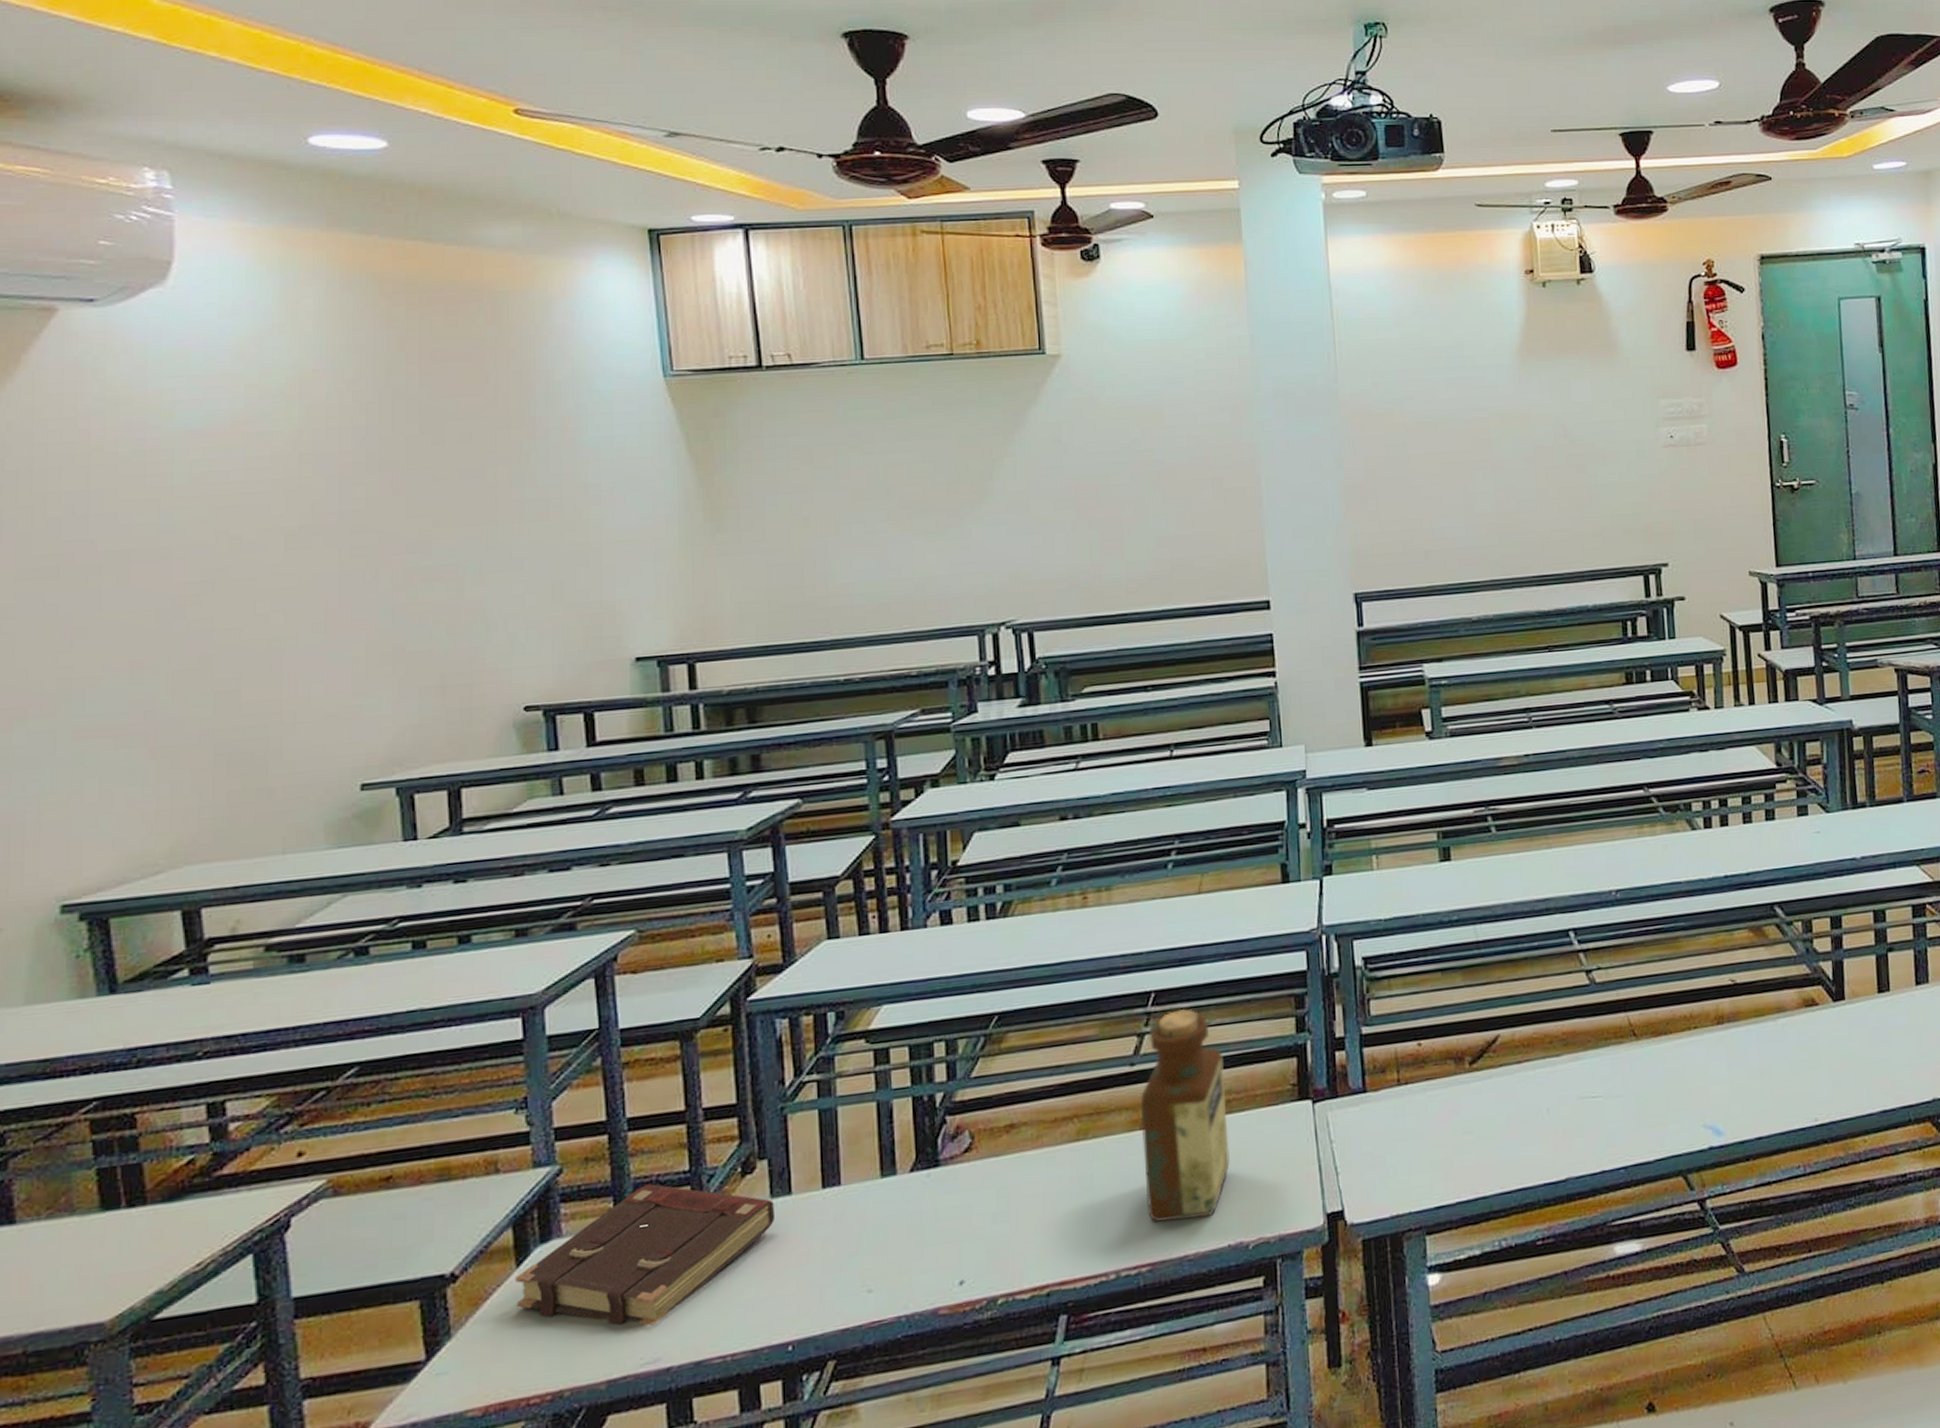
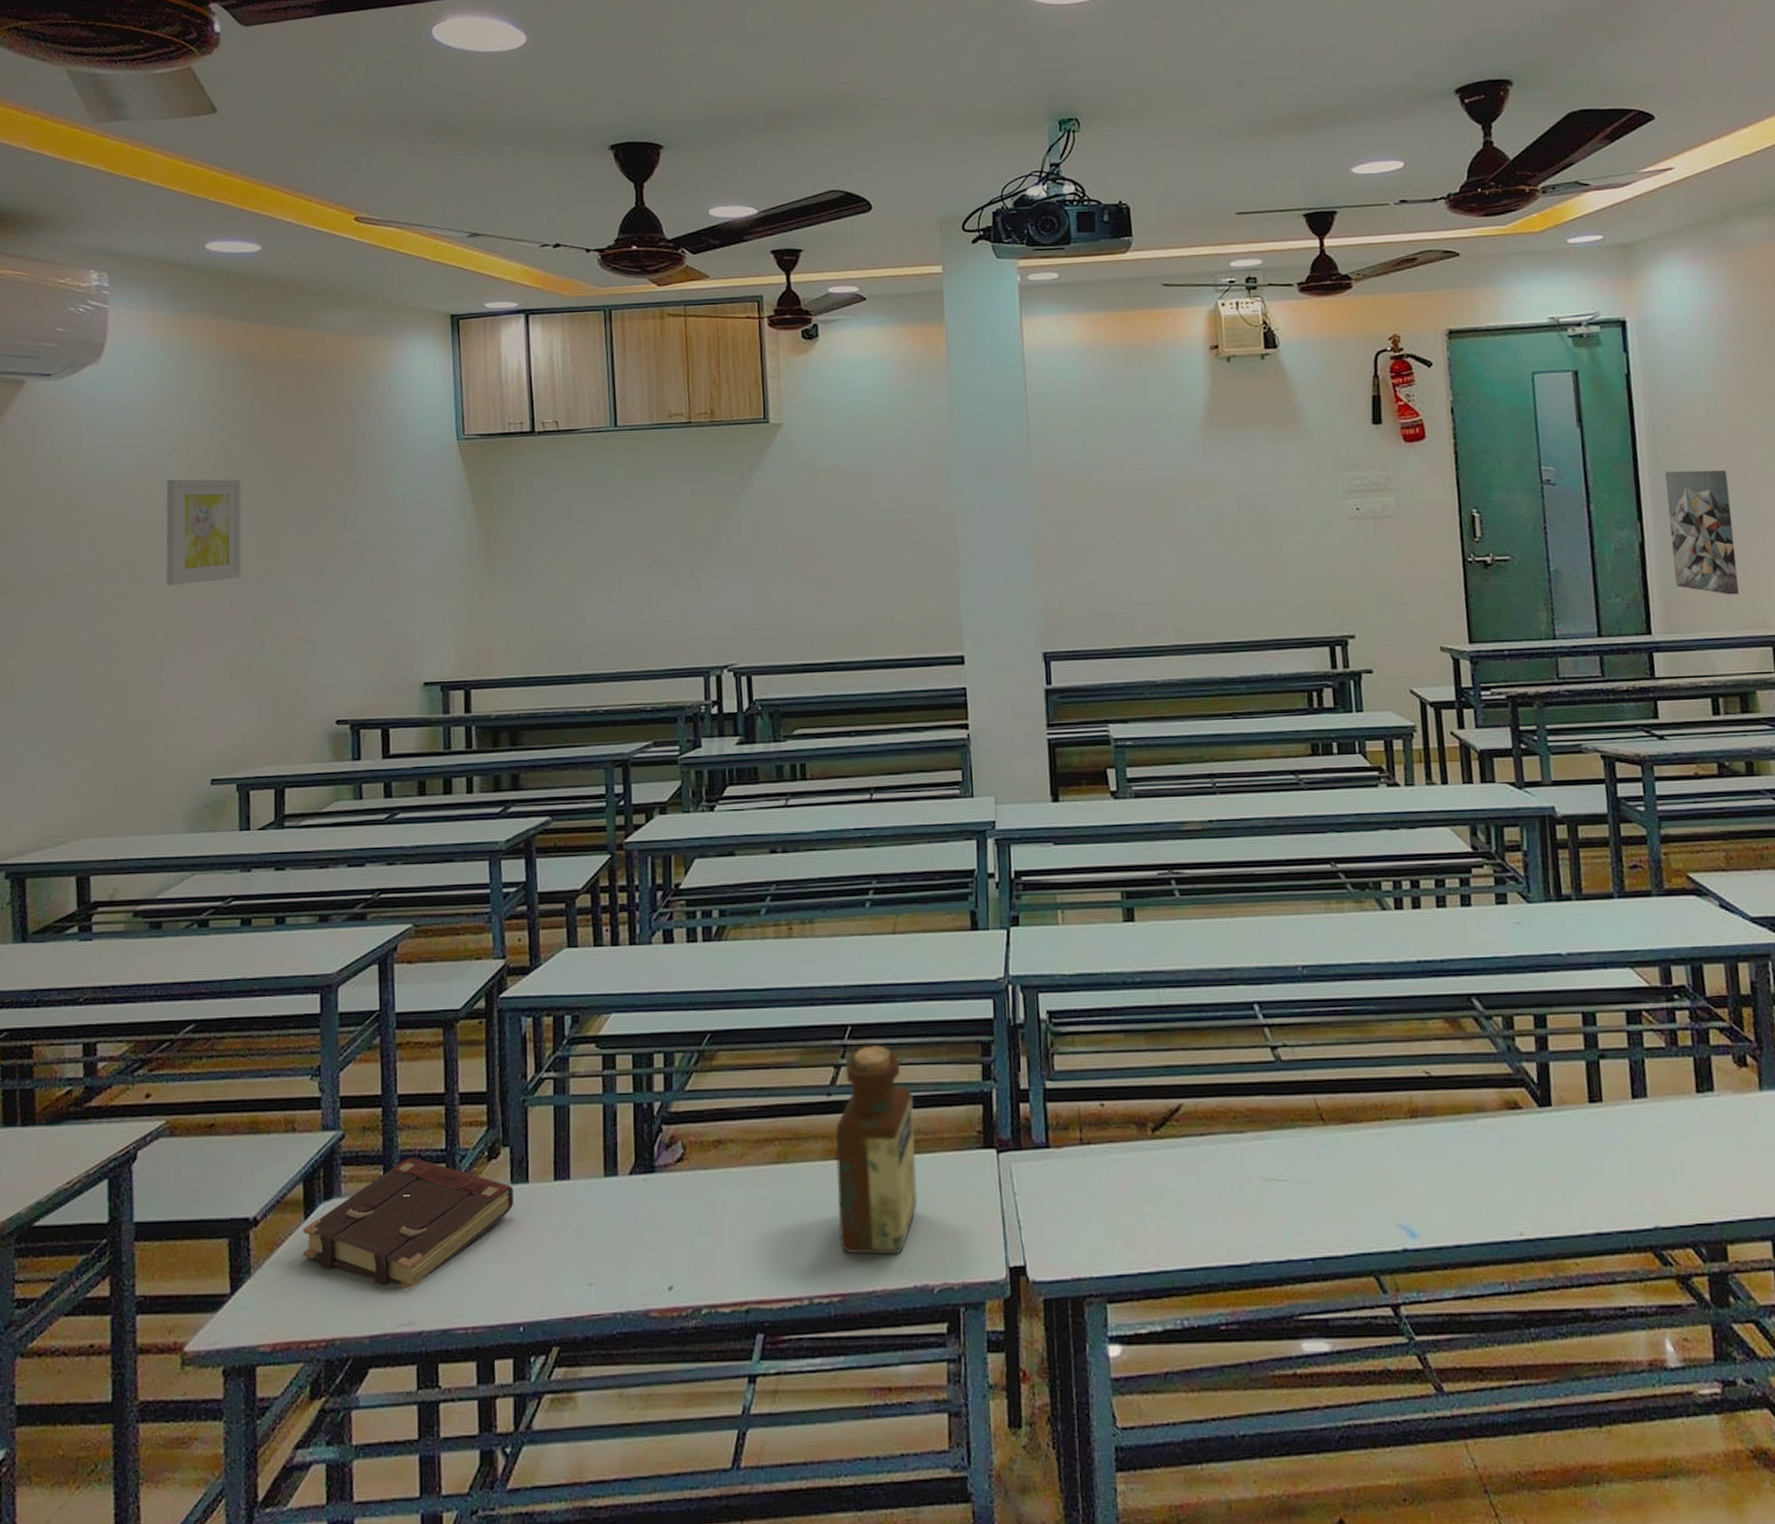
wall art: none [274,427,386,558] -> present [166,479,242,586]

